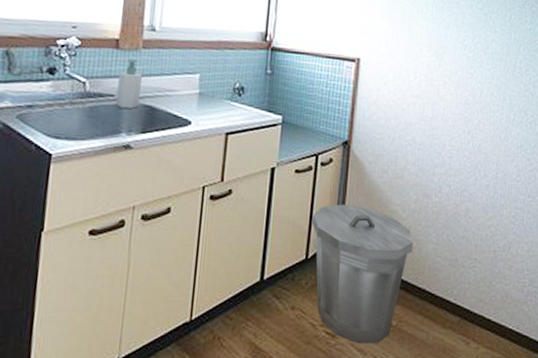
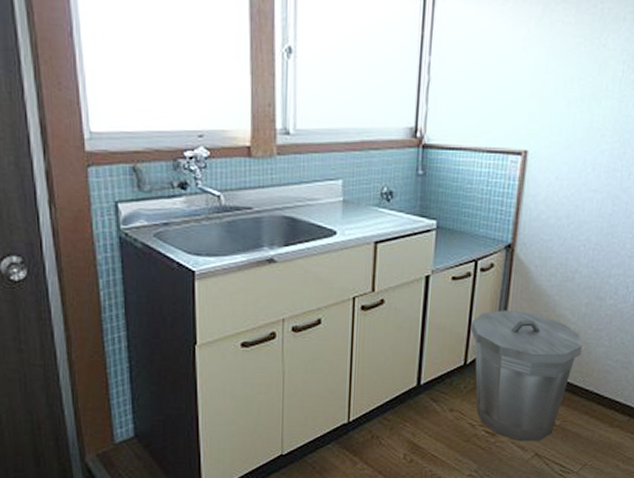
soap bottle: present [116,59,142,109] -> none [254,167,279,221]

